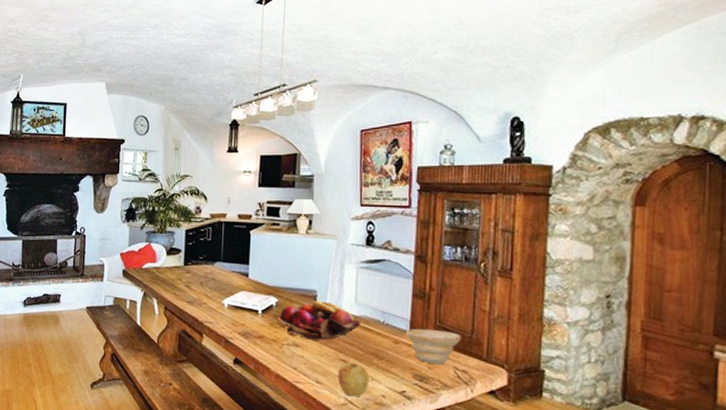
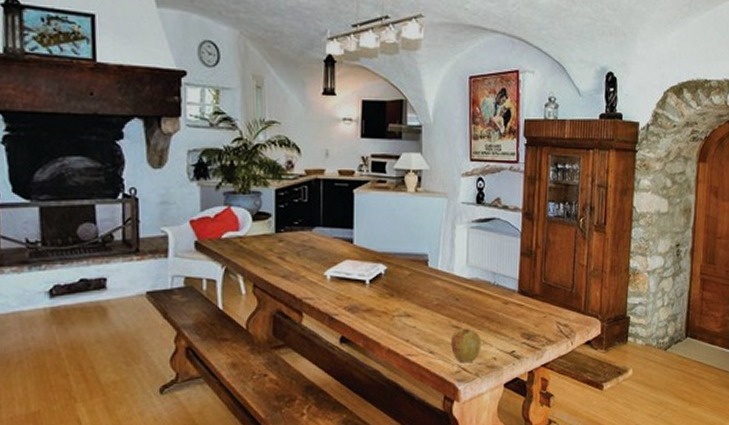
fruit basket: present [277,301,361,340] -> none [387,265,473,308]
bowl: present [405,328,461,365] -> none [514,286,563,322]

